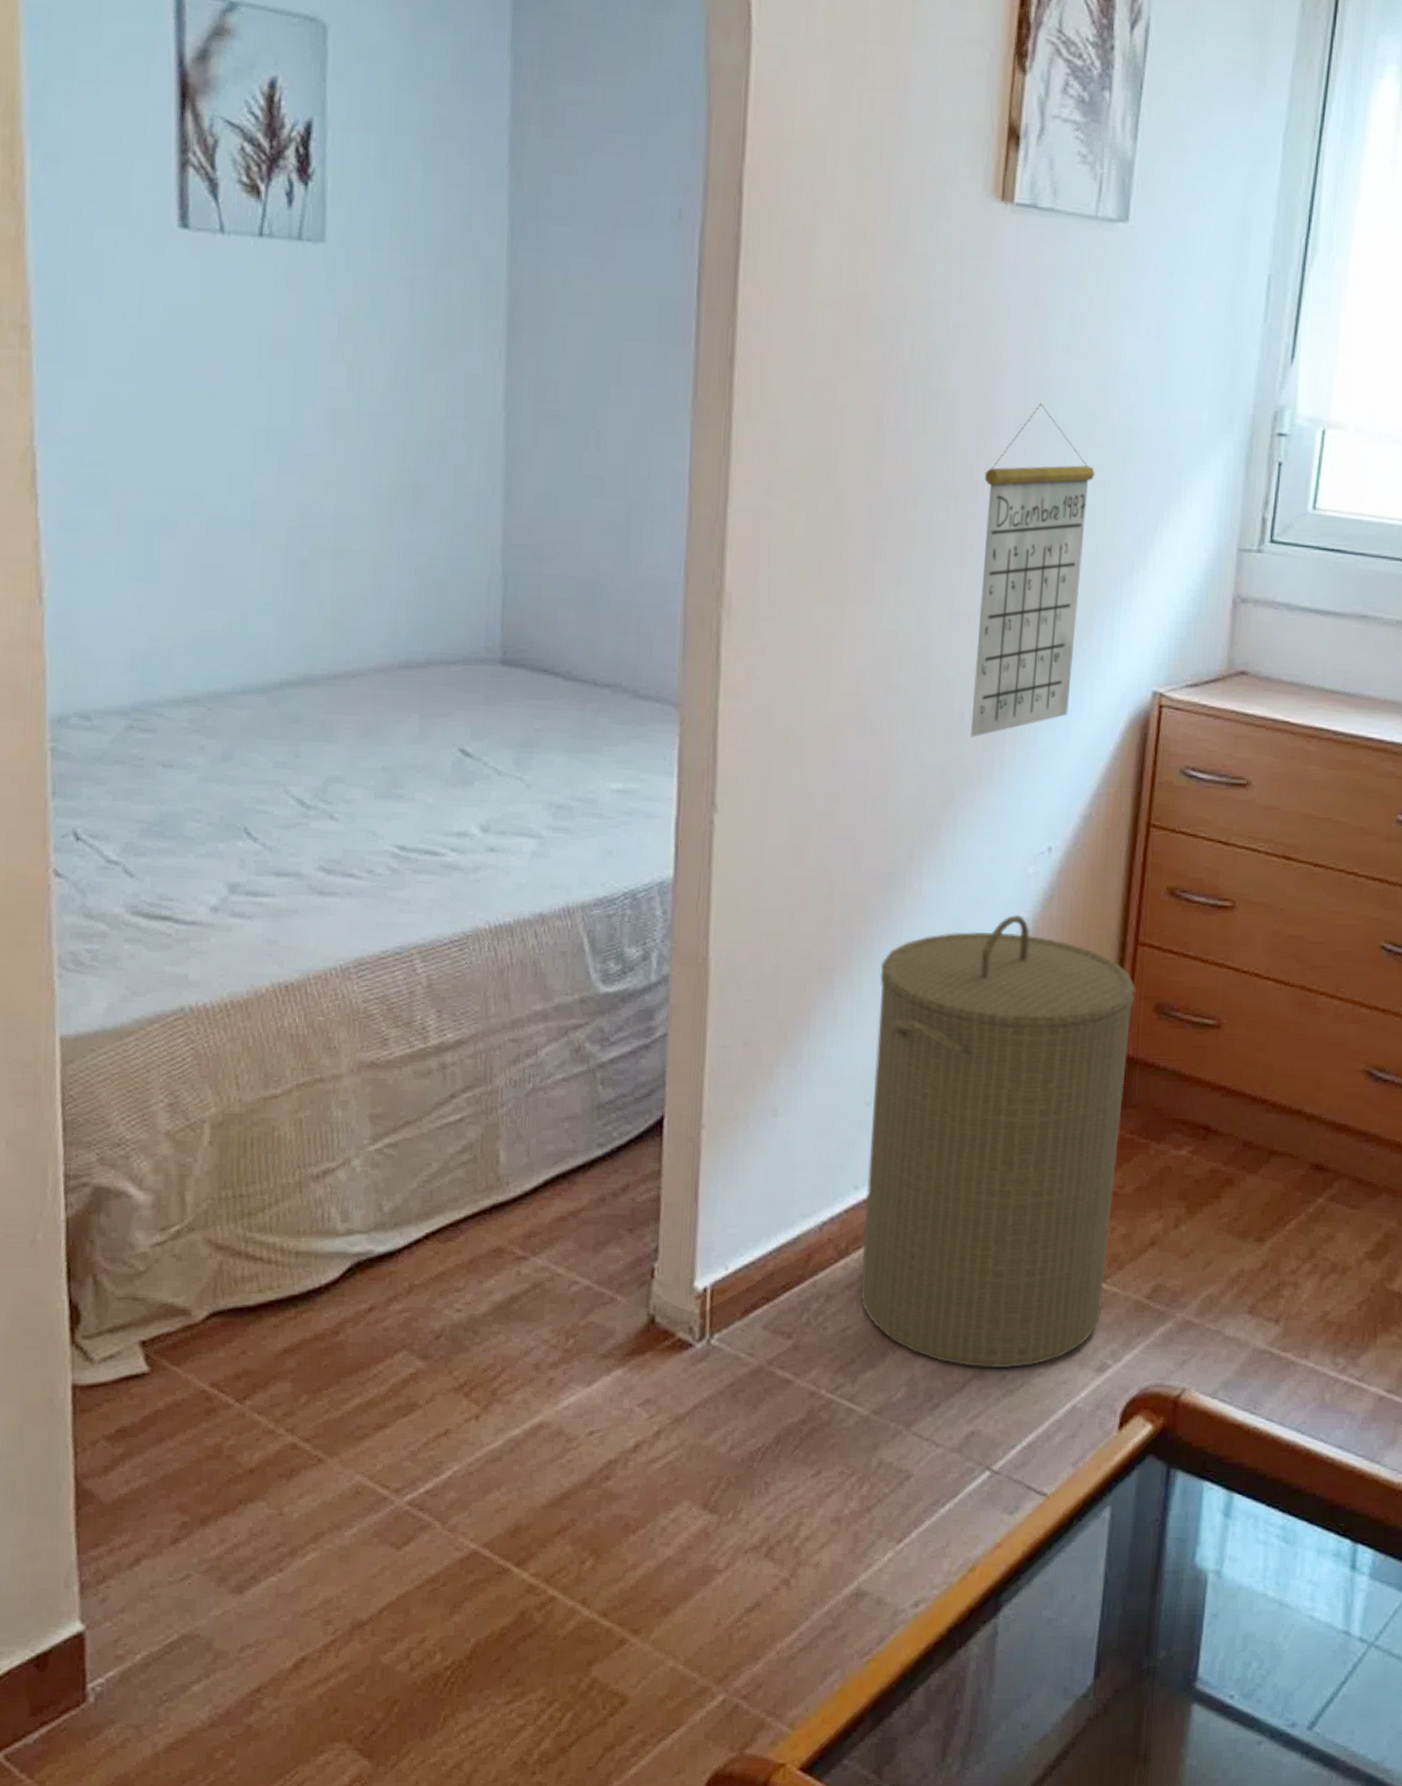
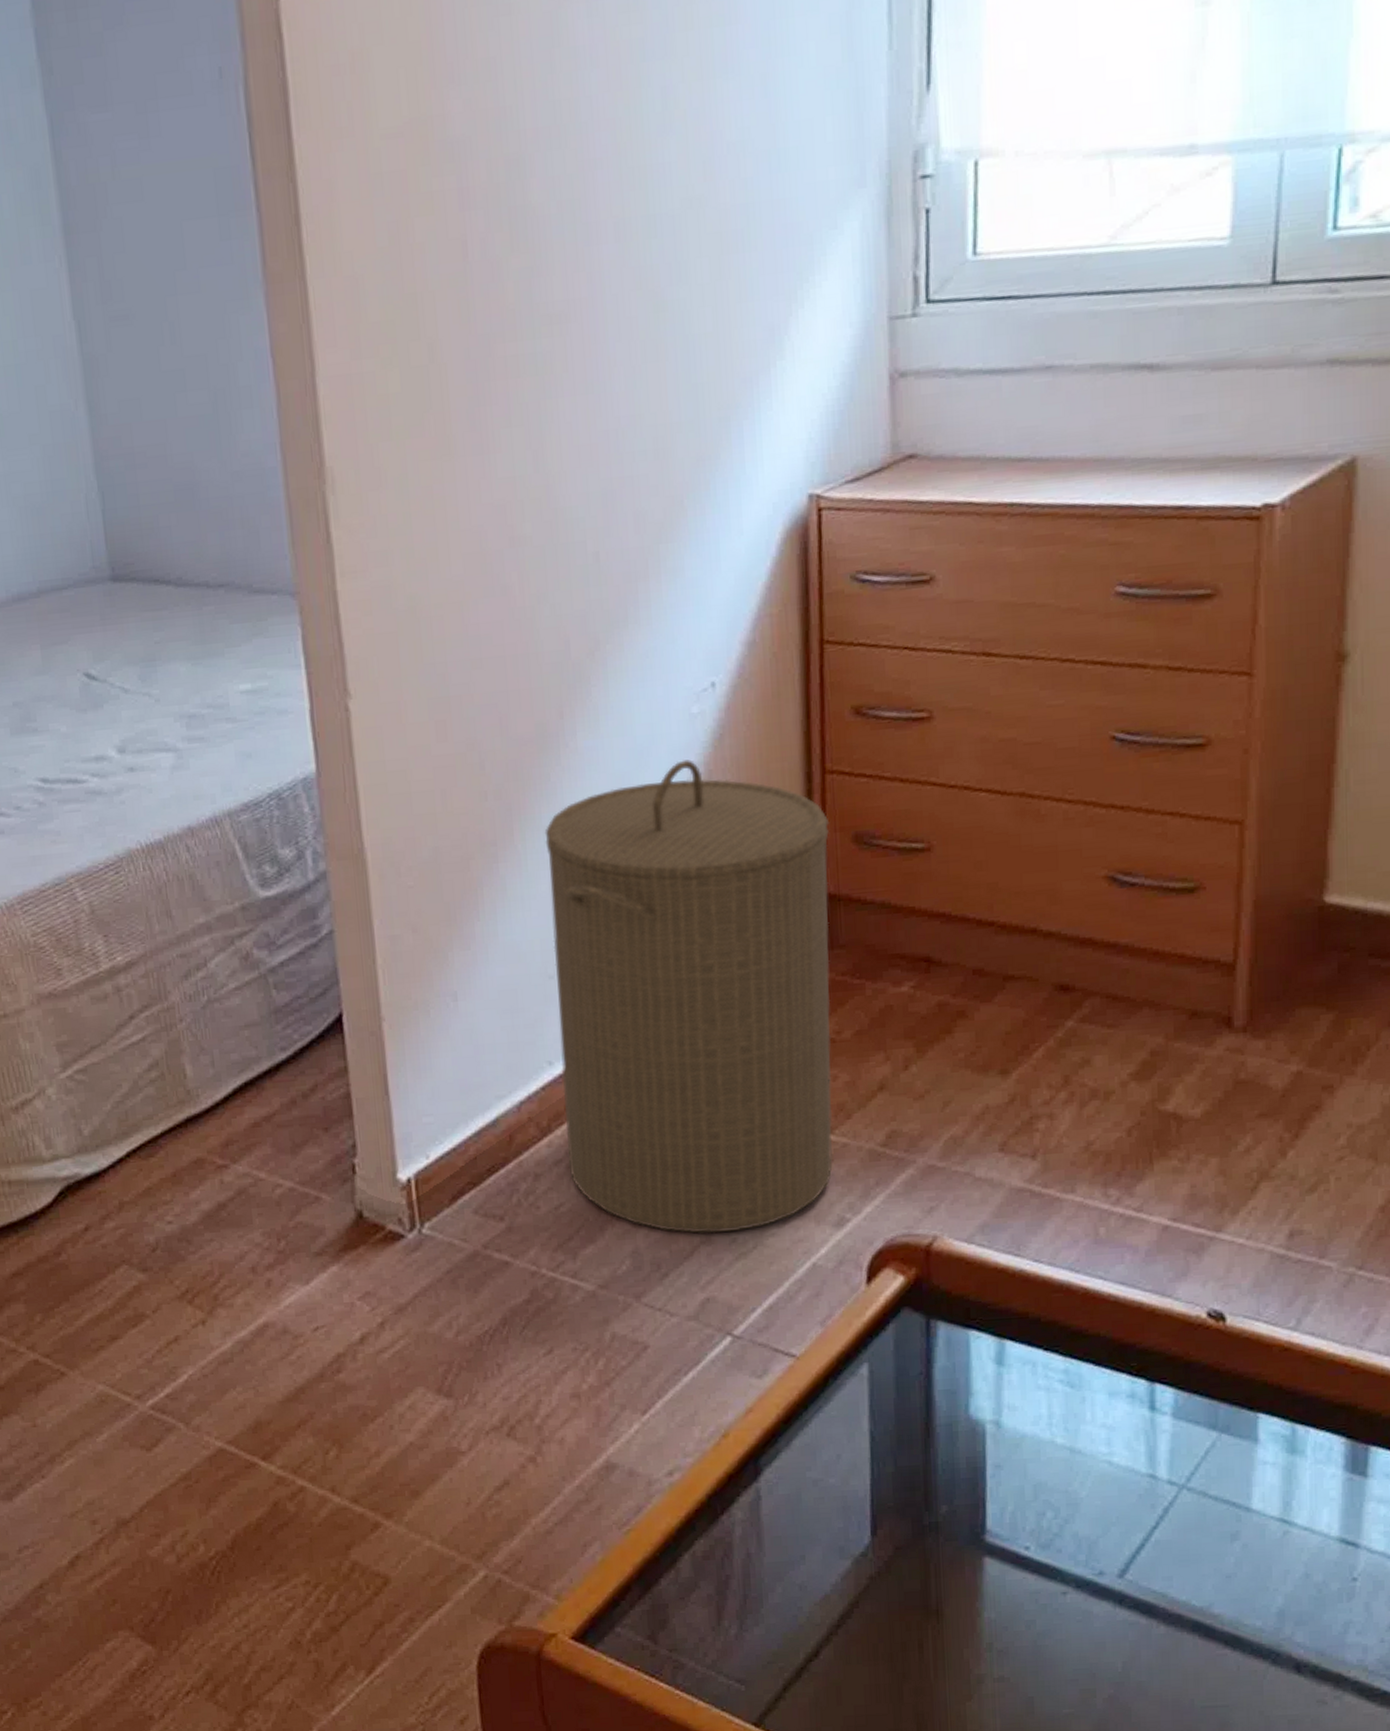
calendar: present [970,403,1095,738] -> none [587,196,715,578]

